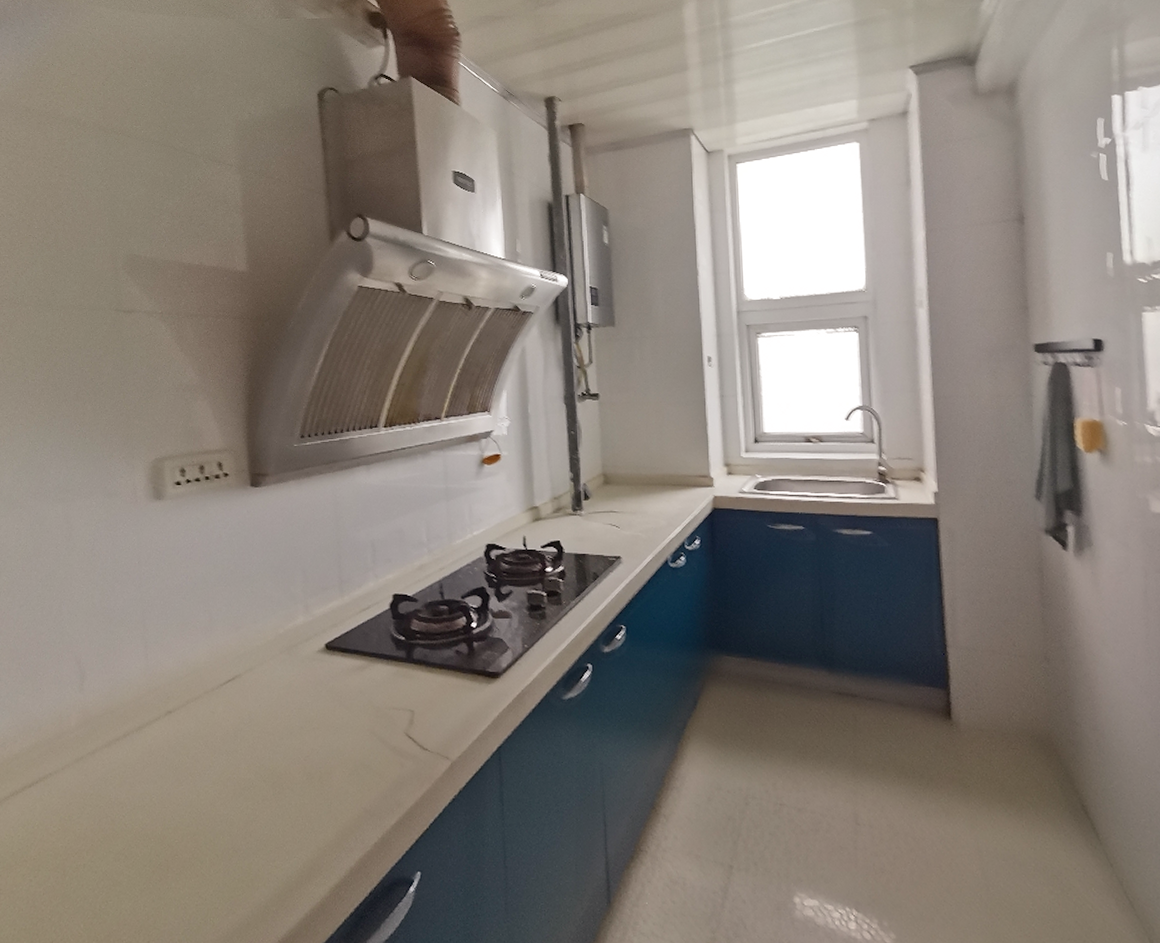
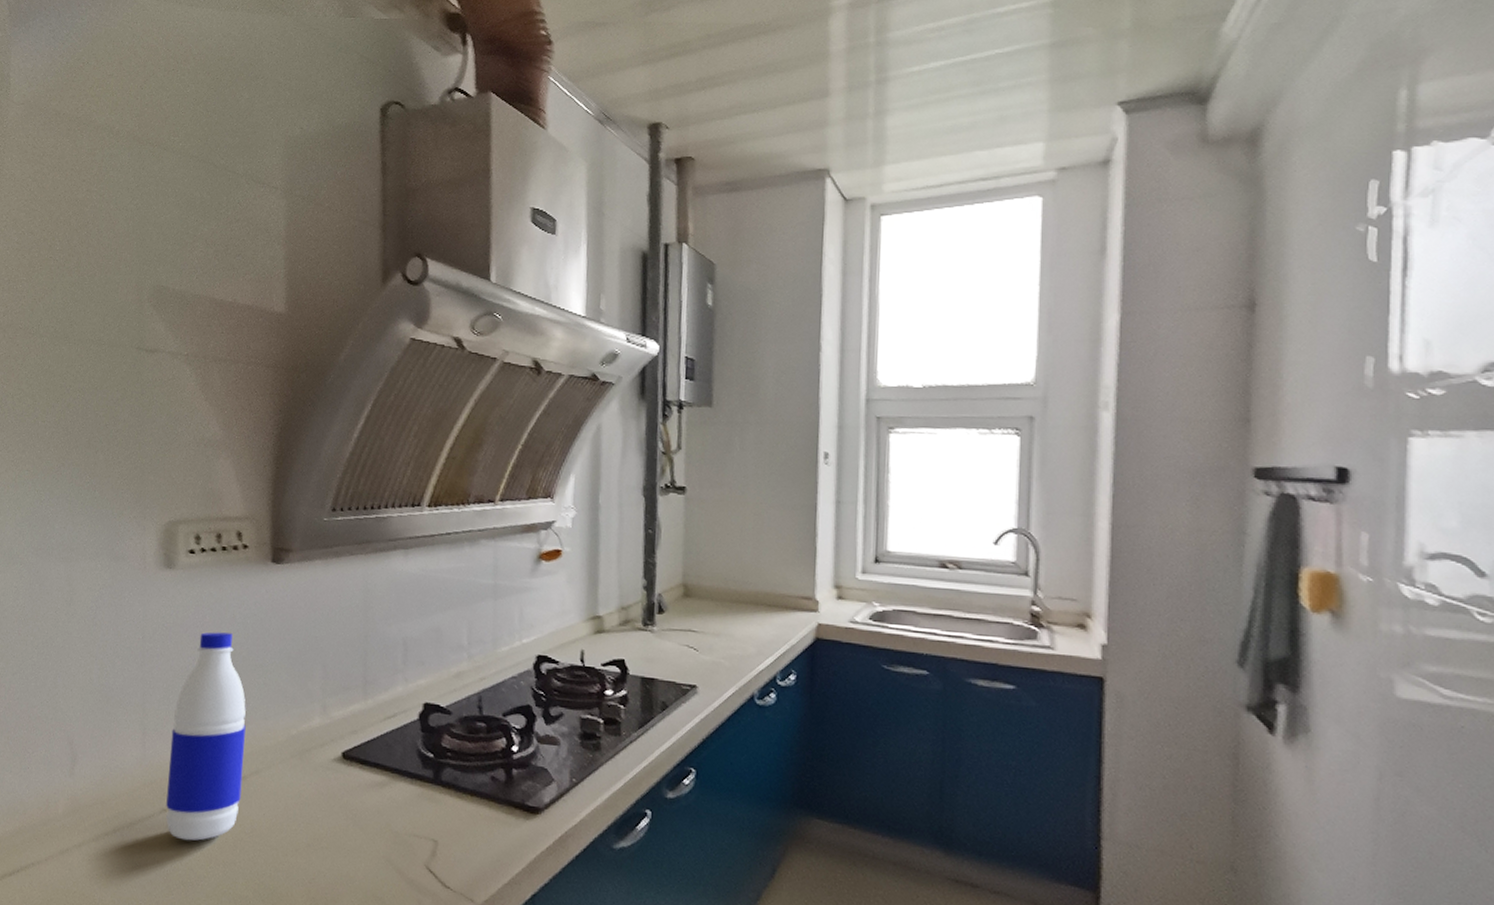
water bottle: none [170,551,238,737] -> present [166,632,246,841]

